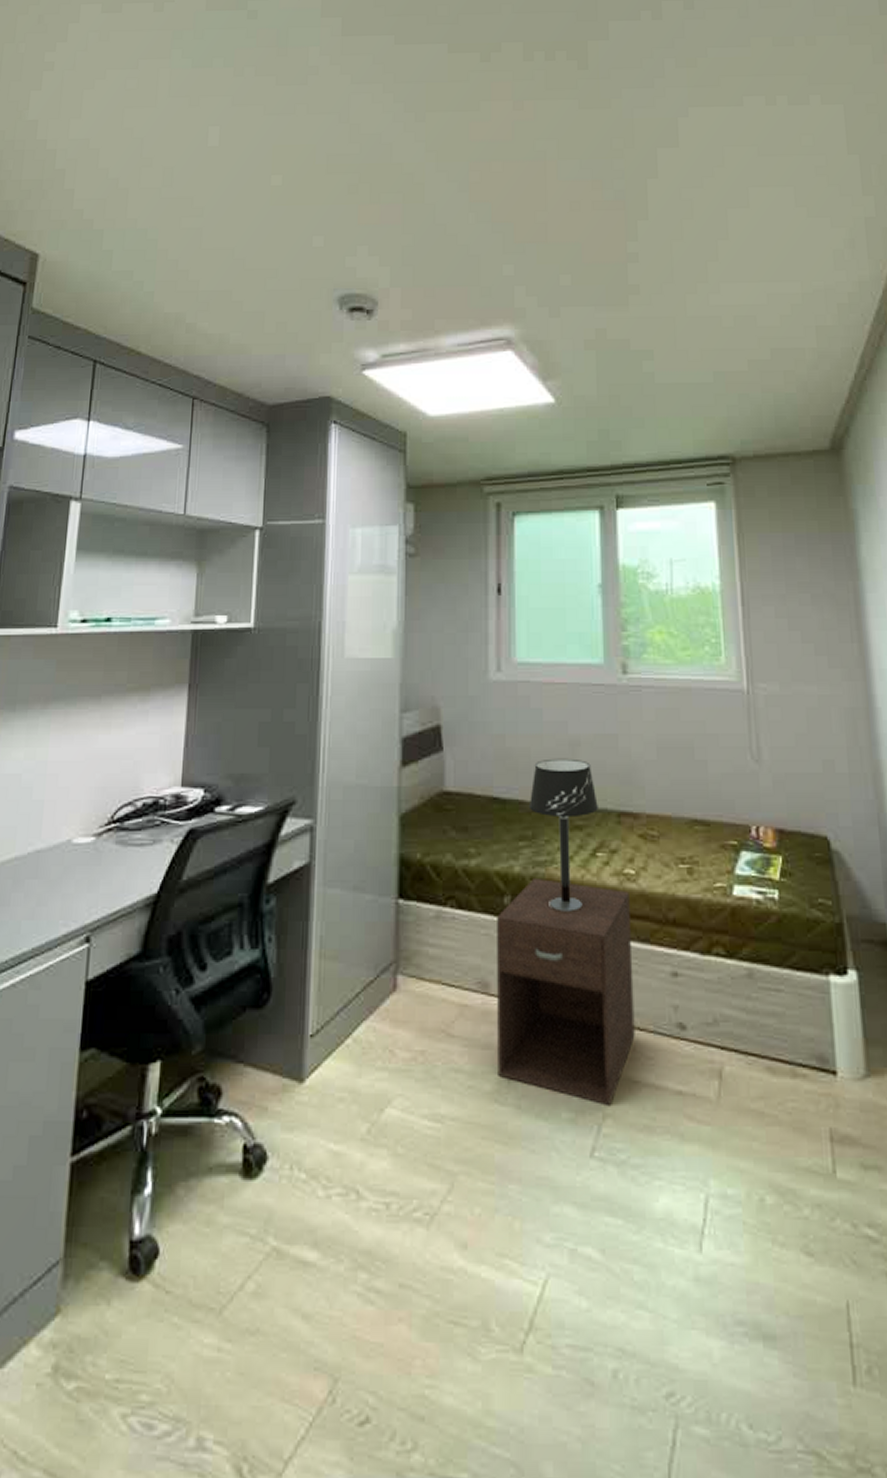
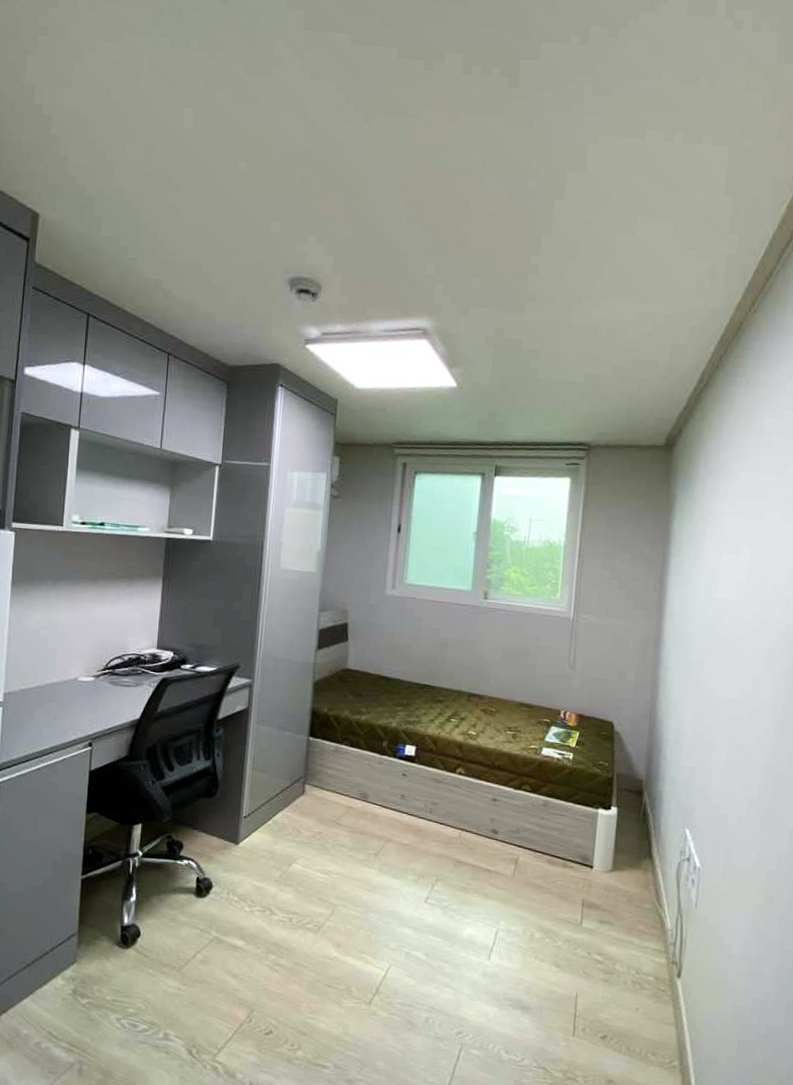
nightstand: present [497,877,635,1107] -> none [369,731,470,875]
table lamp: present [528,758,598,912] -> none [406,653,456,755]

